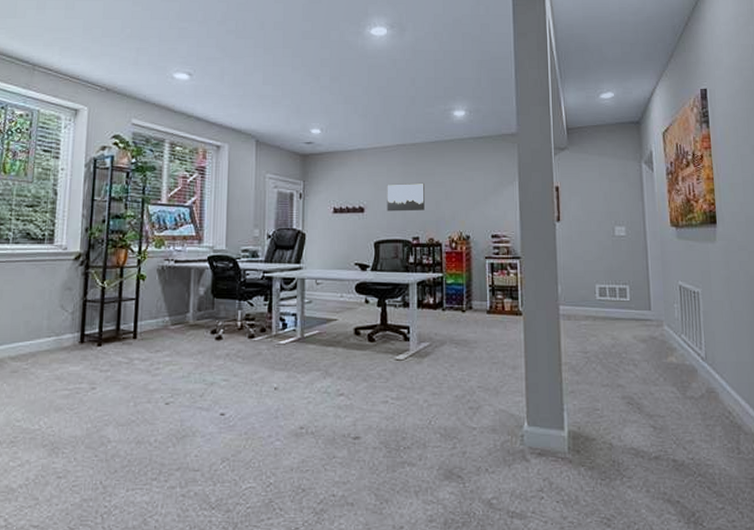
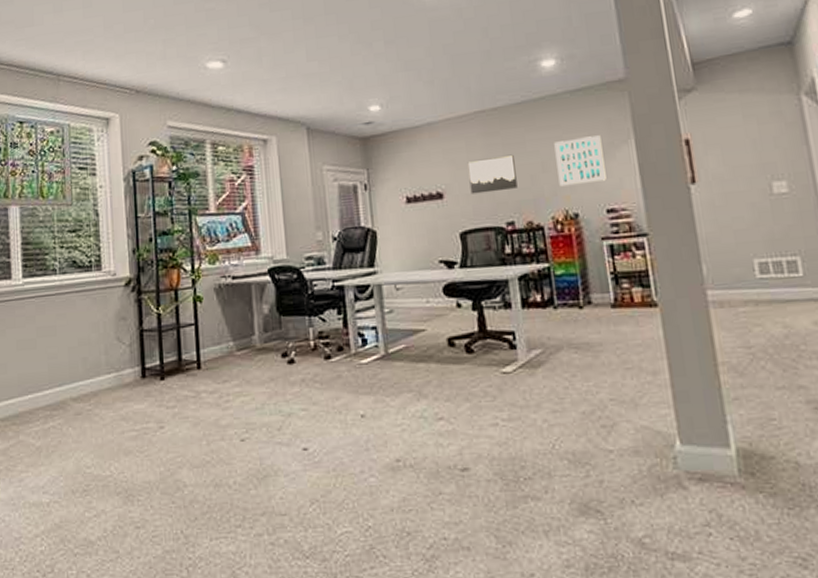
wall art: none [457,175,494,213] -> present [554,135,607,187]

